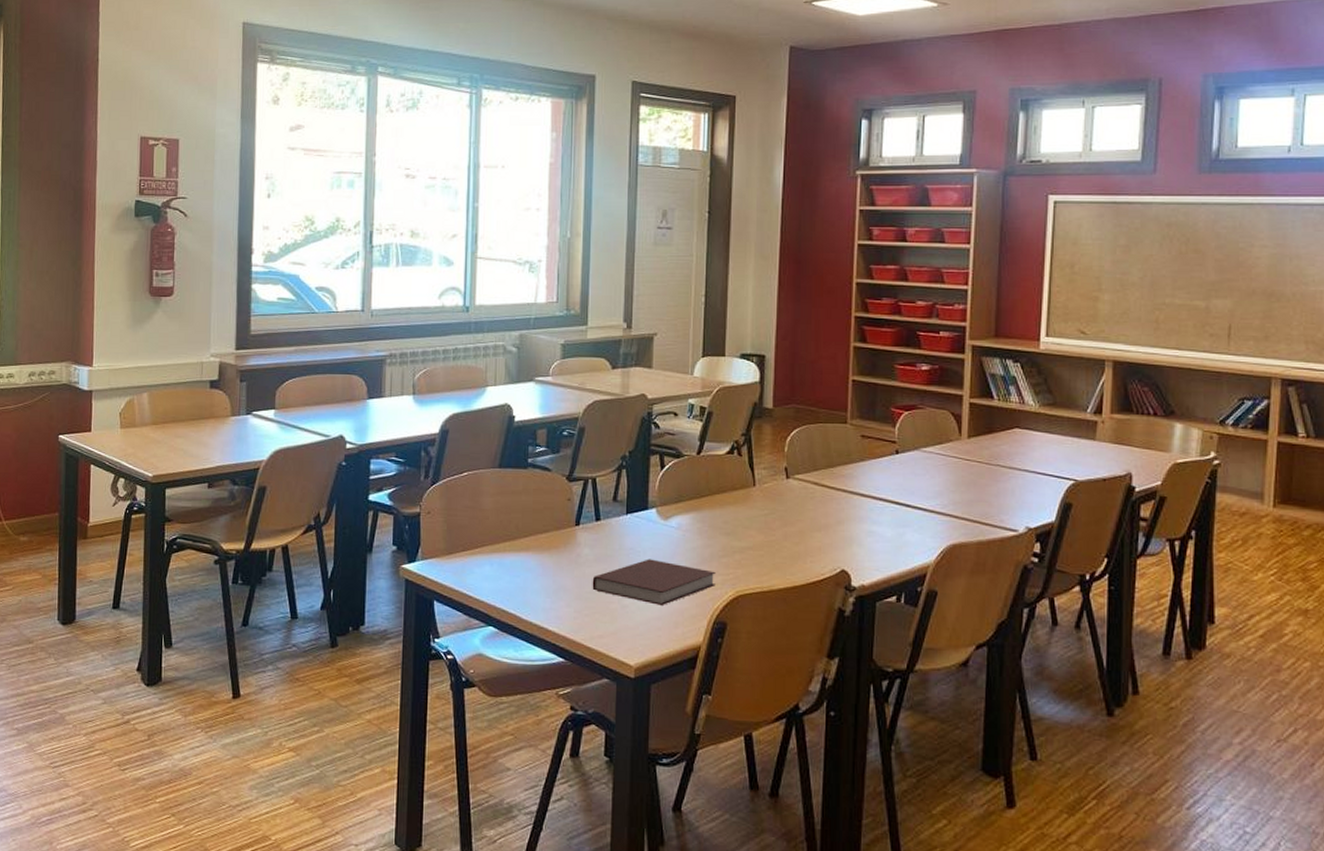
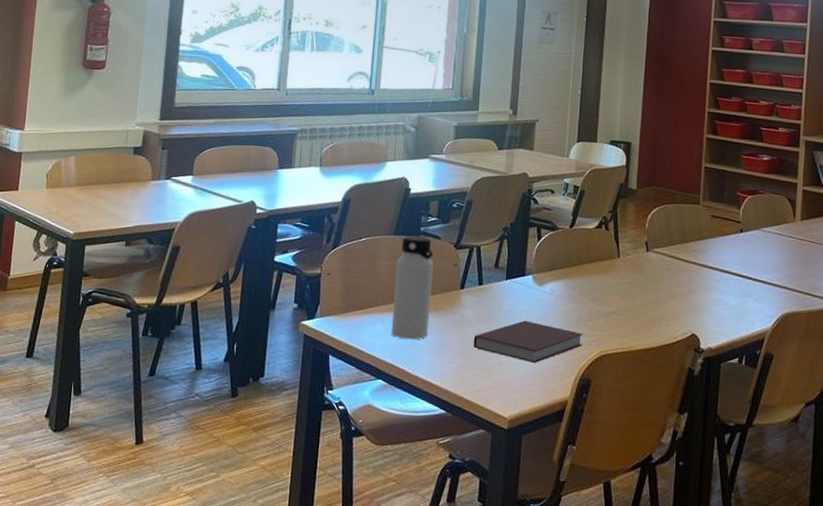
water bottle: none [500,468,544,583] -> present [391,235,434,340]

